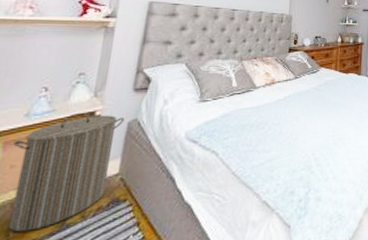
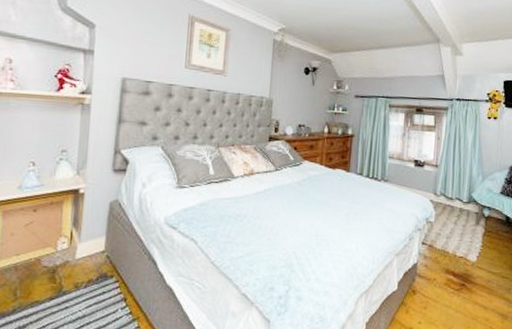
laundry hamper: present [8,112,125,232] -> none [11,188,107,294]

